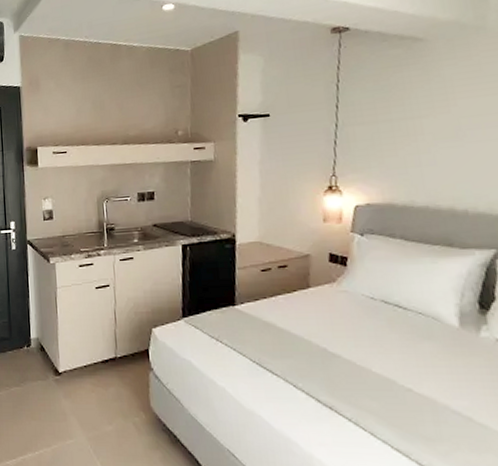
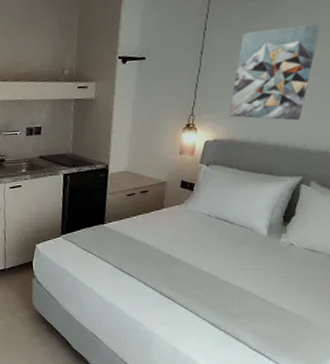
wall art: none [381,68,486,180] -> present [229,24,320,121]

